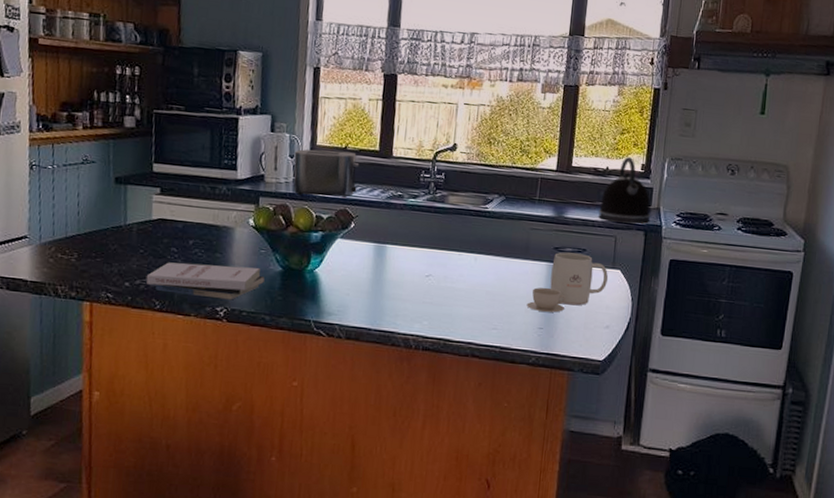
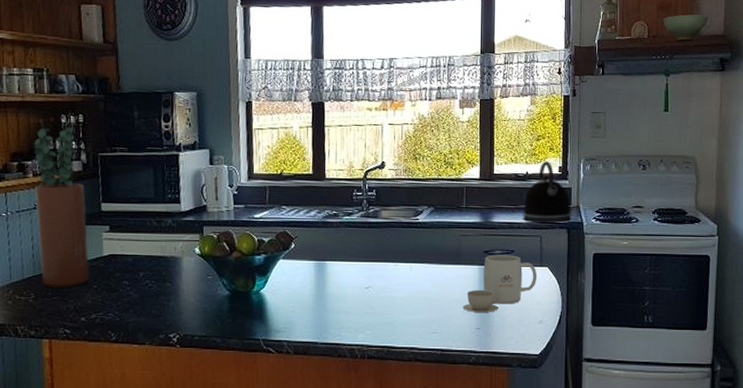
vase: none [83,62,137,251] -> present [34,111,90,289]
books: present [146,262,265,300] -> none [101,293,213,326]
toaster: present [293,149,360,198] -> none [233,177,295,222]
bowl: none [768,10,818,41] -> present [662,14,708,42]

